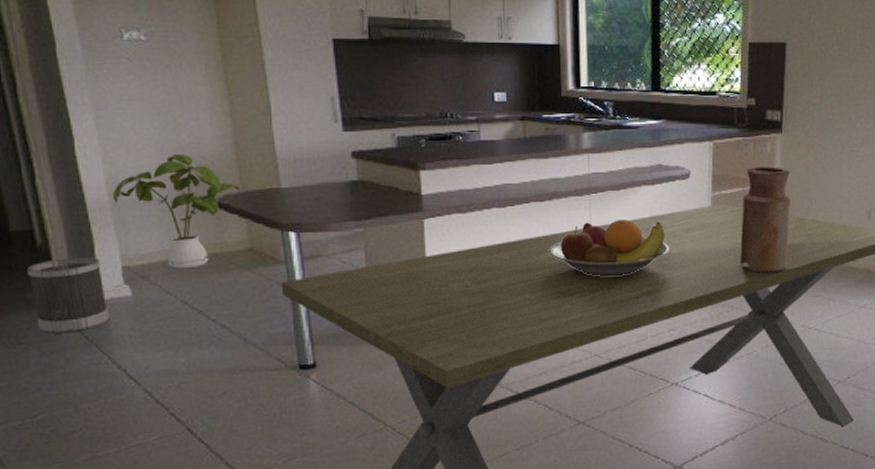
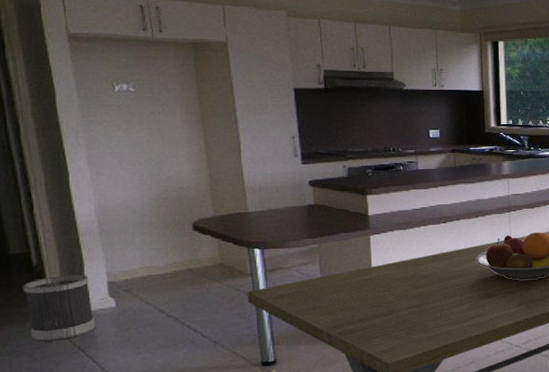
house plant: present [113,153,241,269] -> none [102,185,214,283]

